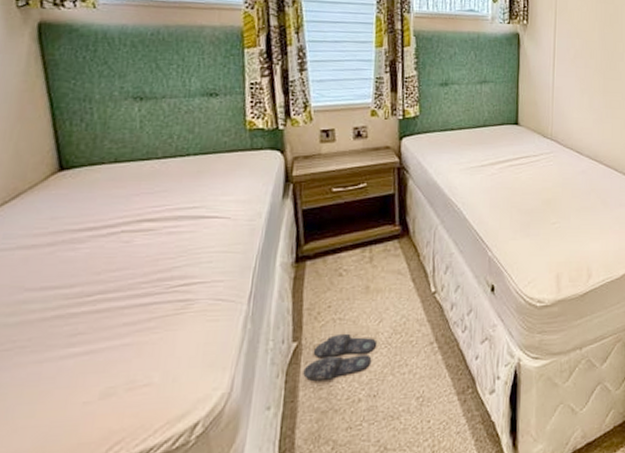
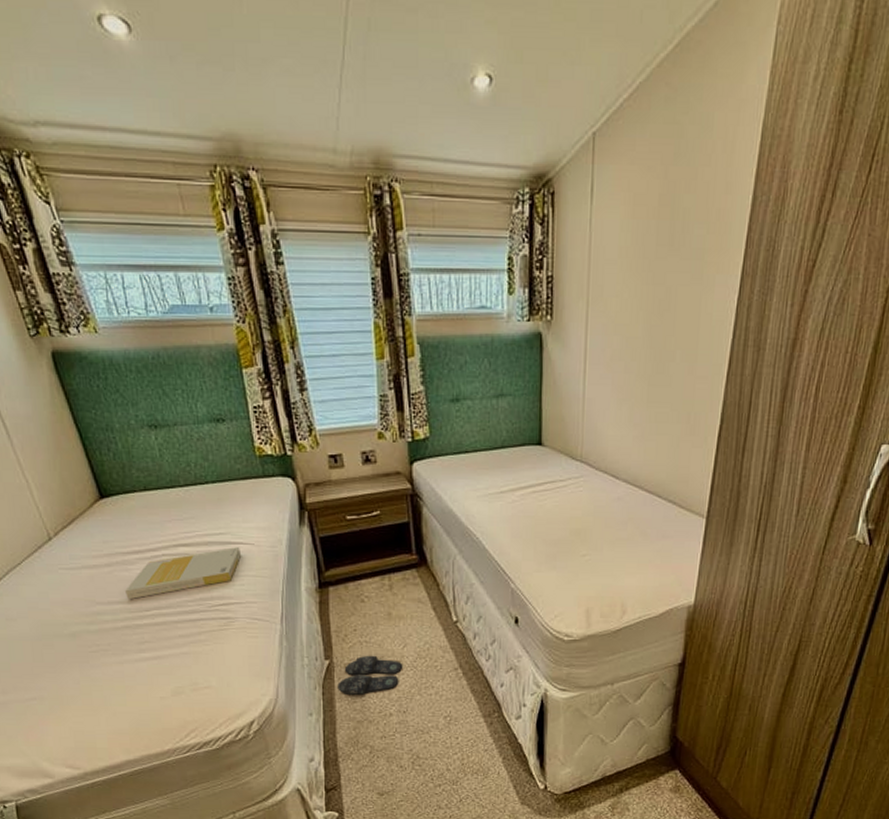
book: none [65,222,215,284] -> present [125,547,242,600]

